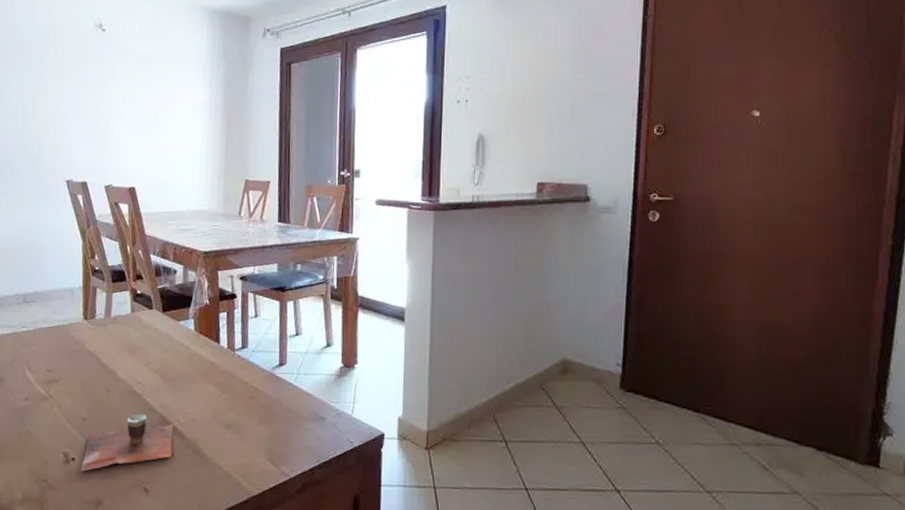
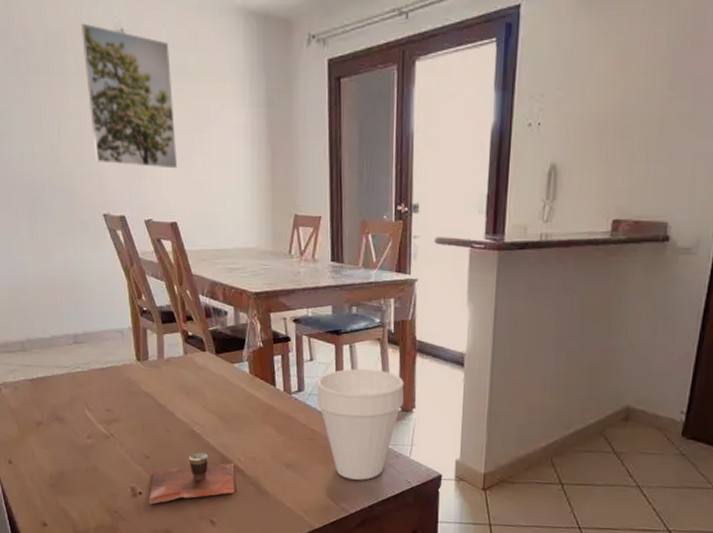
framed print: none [64,19,141,140] -> present [81,23,178,169]
cup: none [260,324,346,441] -> present [317,368,404,480]

